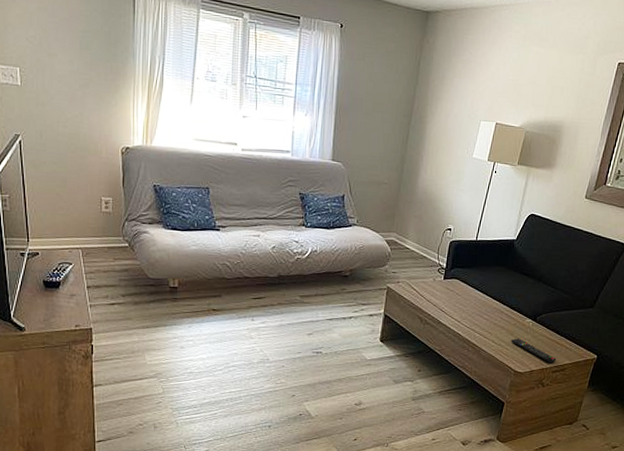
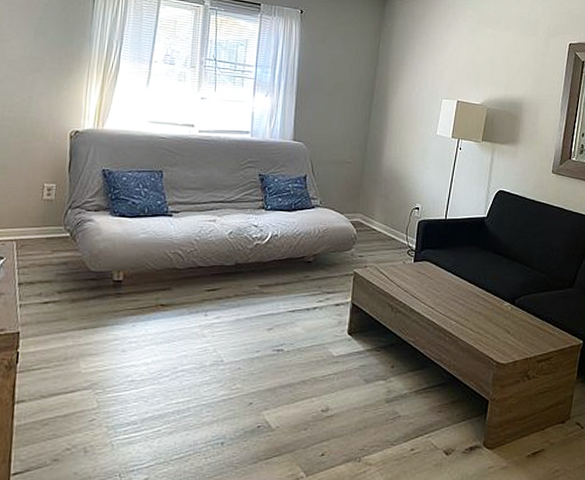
remote control: present [510,338,556,364] -> none [489,325,540,352]

